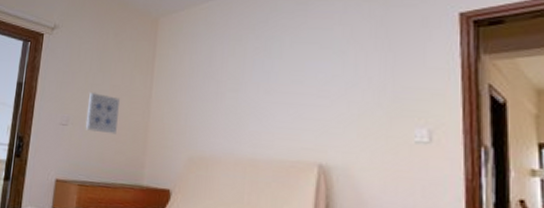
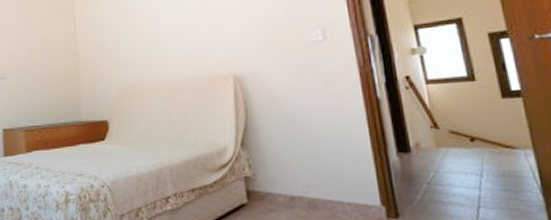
wall art: present [85,92,120,135] -> none [20,44,51,80]

